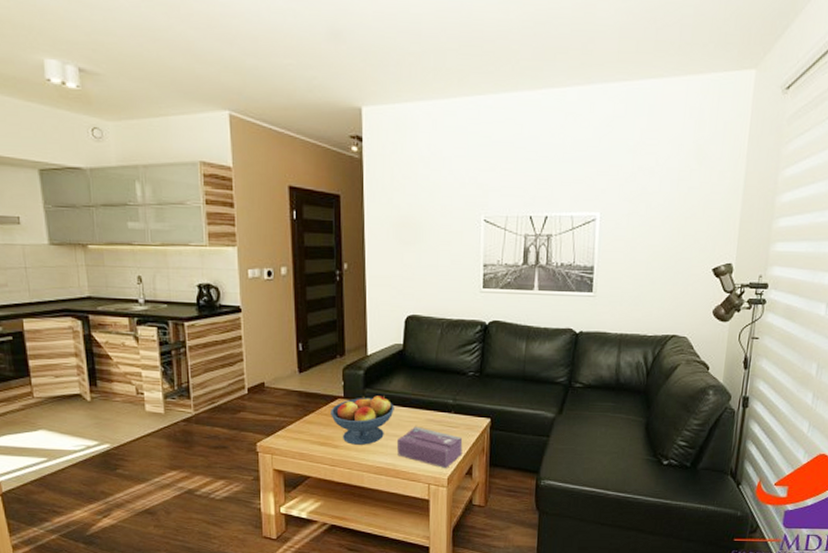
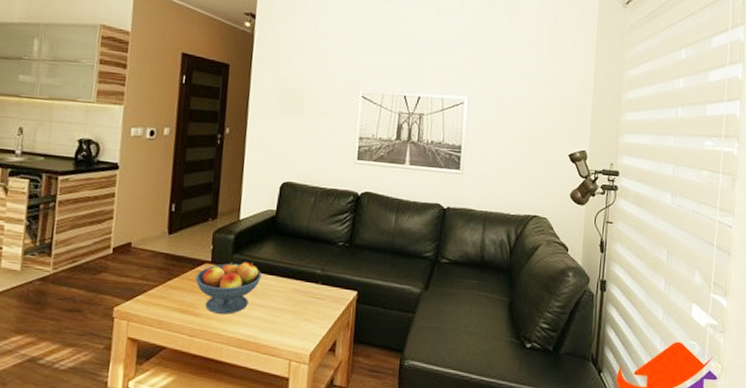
tissue box: present [397,426,463,469] -> none [260,296,329,344]

